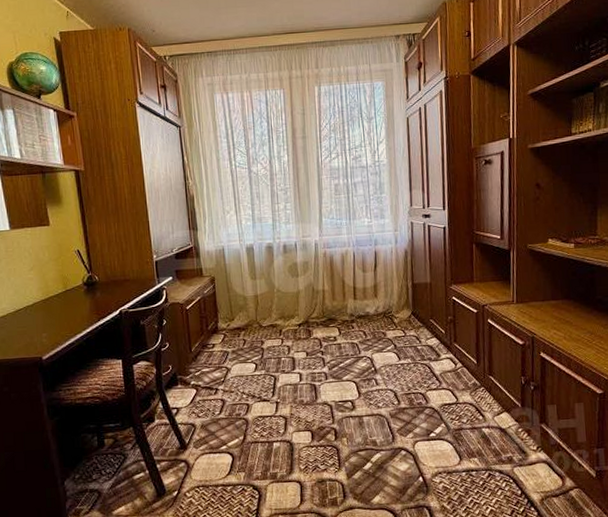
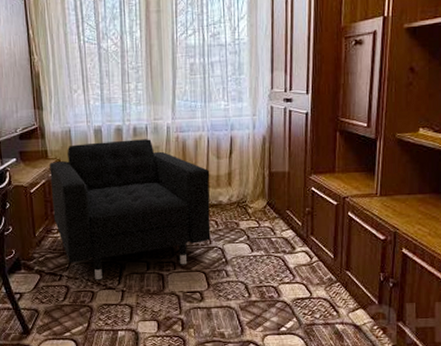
armchair: none [204,255,360,393] -> present [49,139,211,280]

